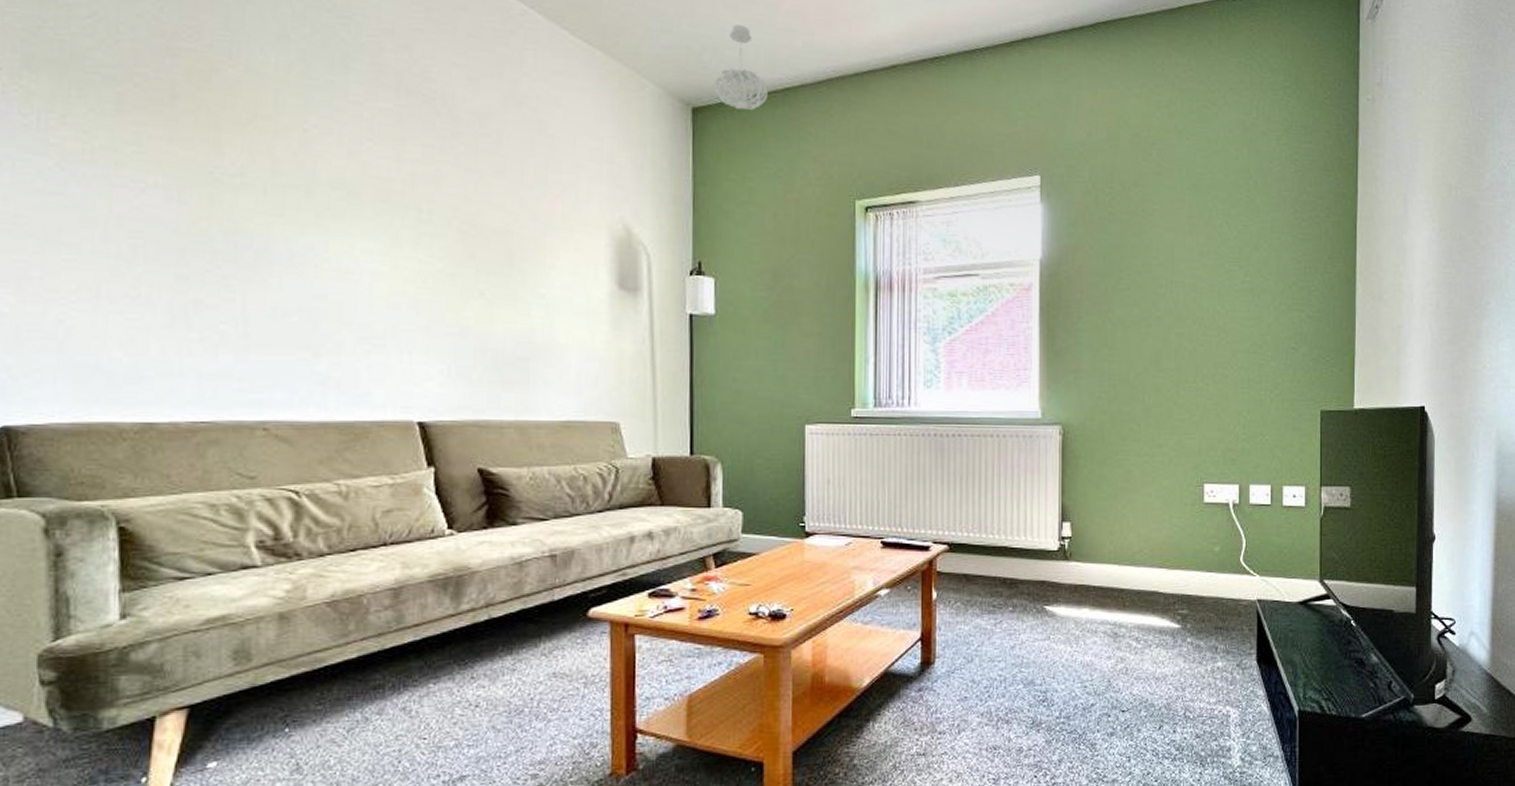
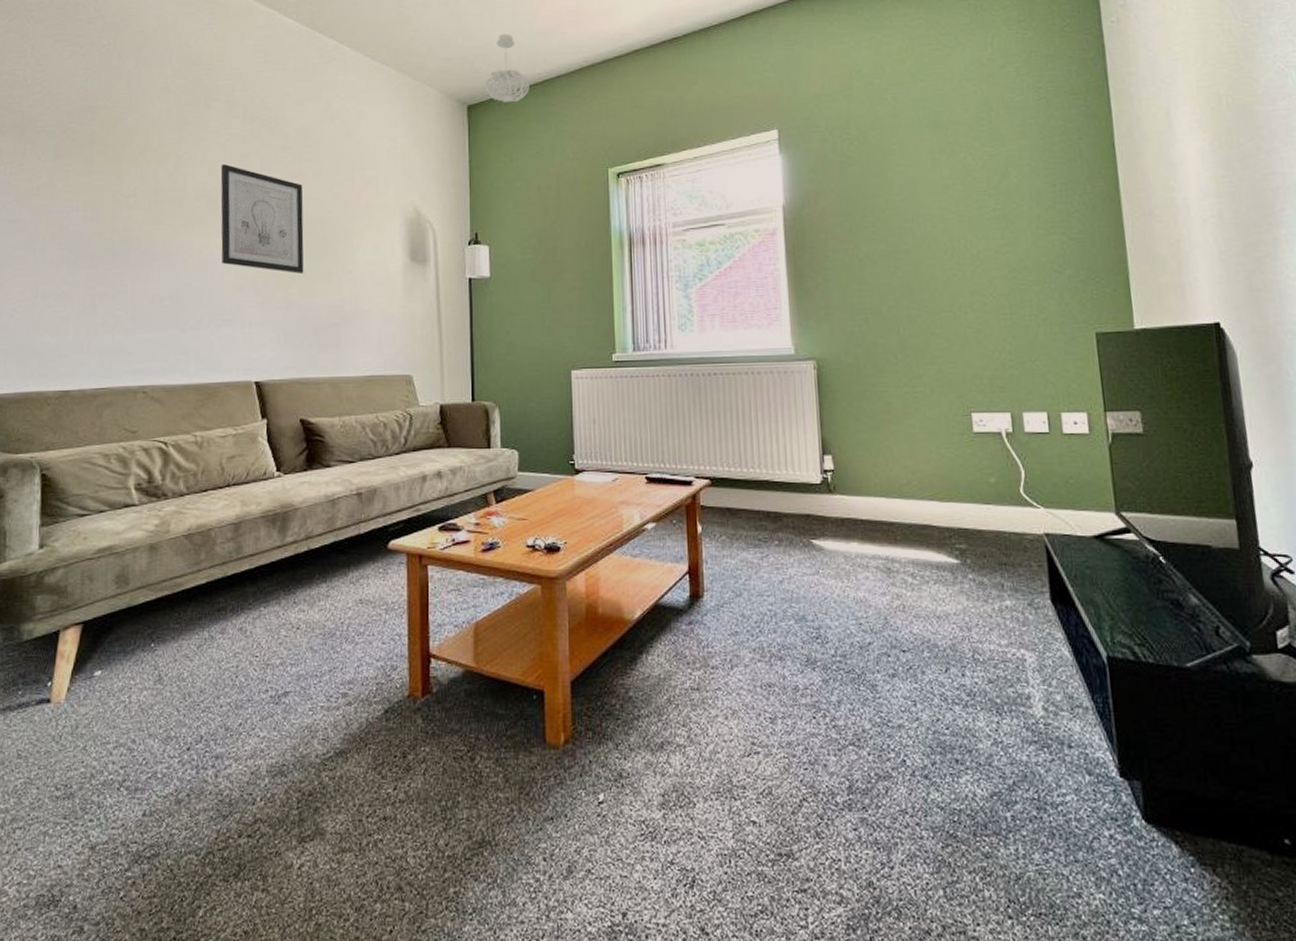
wall art: none [366,145,482,294] -> present [220,163,304,274]

